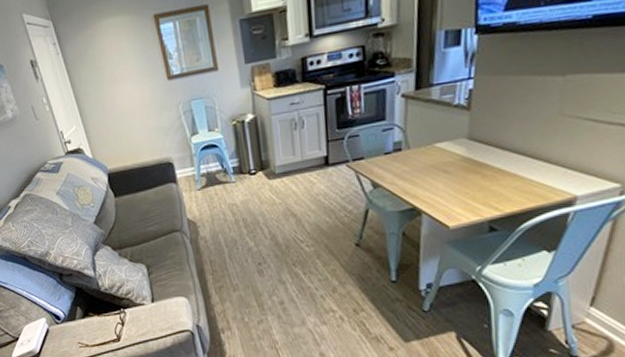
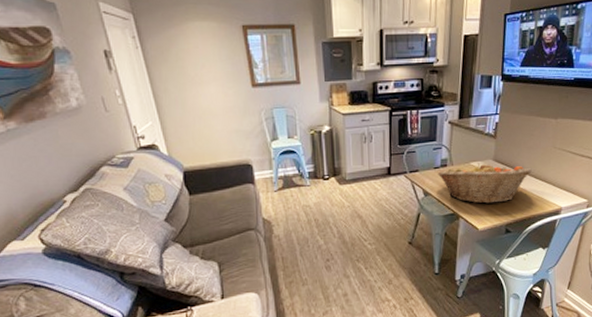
fruit basket: none [389,143,527,196] -> present [437,163,532,204]

